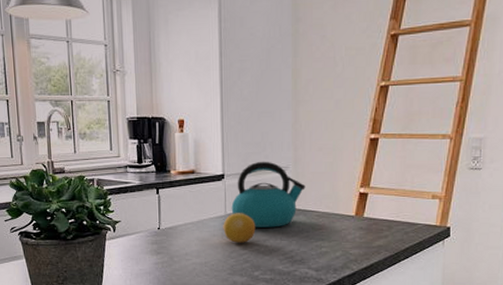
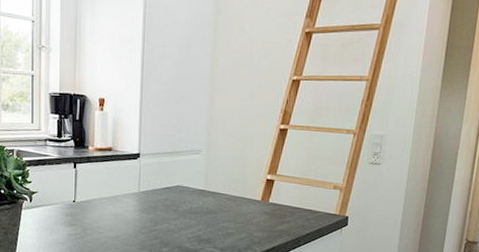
fruit: present [223,213,256,243] -> none [136,191,167,220]
kettle: present [231,161,305,228] -> none [144,143,216,207]

